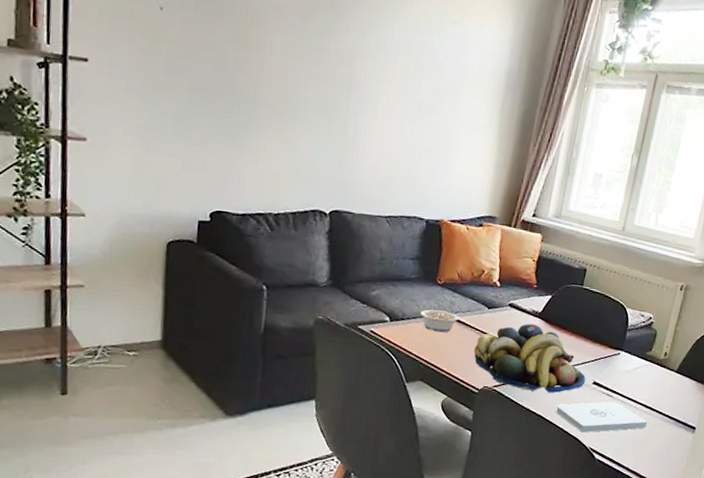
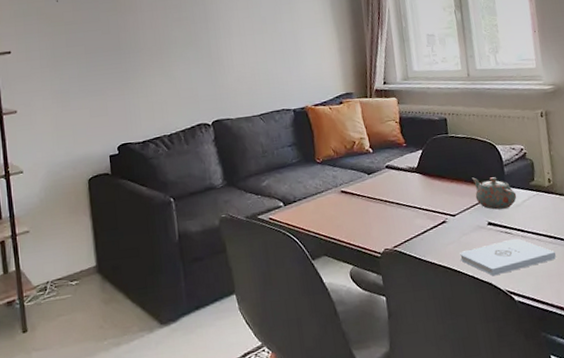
legume: present [415,306,460,333] -> none [302,185,345,207]
fruit bowl: present [473,324,586,393] -> none [365,180,480,245]
teapot: none [589,335,630,372] -> present [472,177,517,210]

